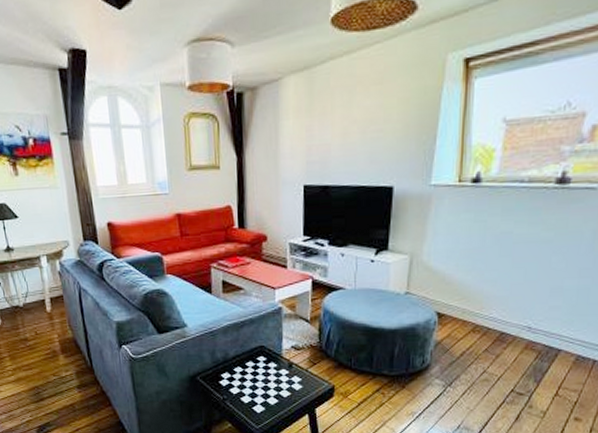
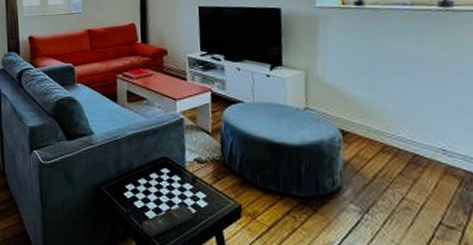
remote control: none [237,389,289,419] -> present [141,205,195,238]

